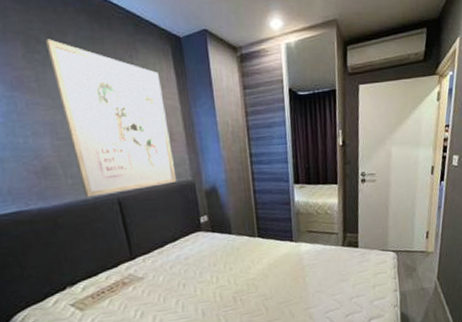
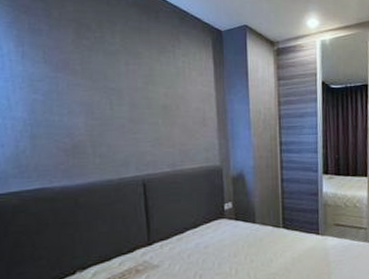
wall art: present [46,39,177,197] -> none [96,27,205,177]

